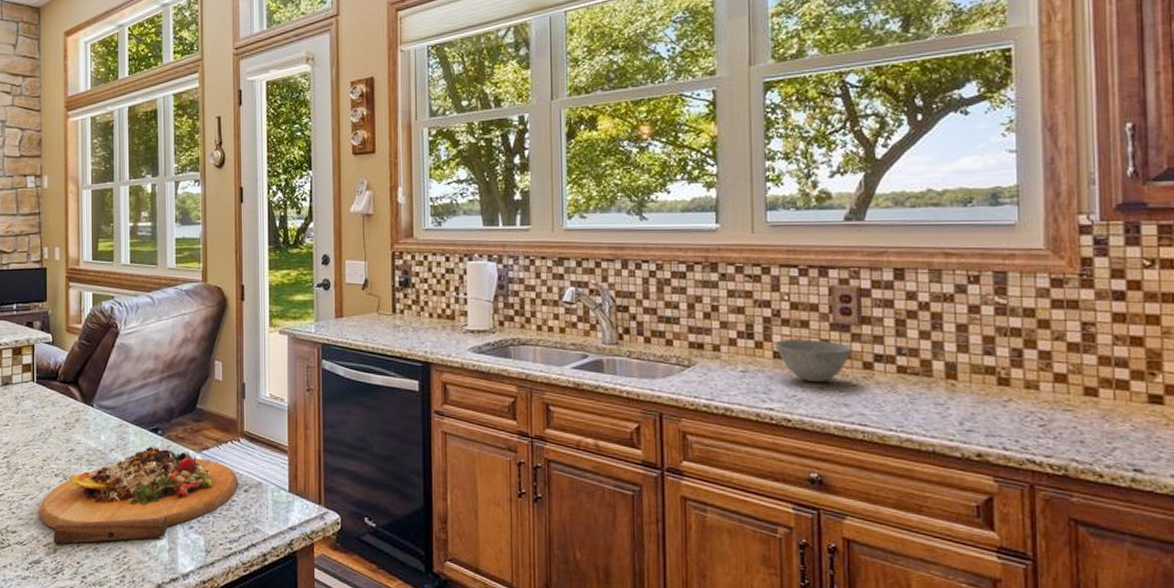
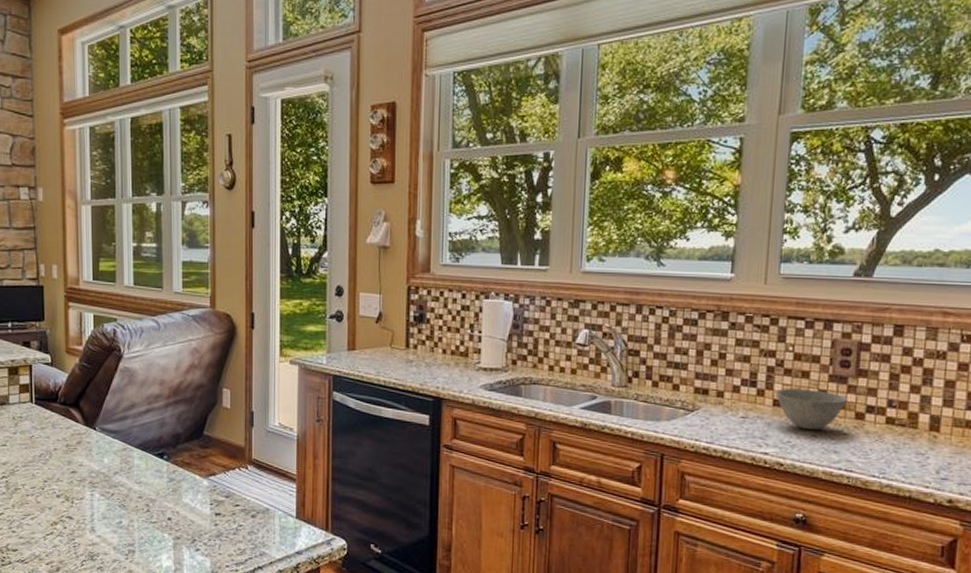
cutting board: present [39,446,239,544] -> none [40,470,246,563]

